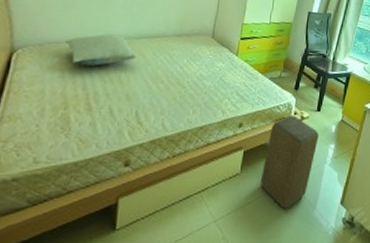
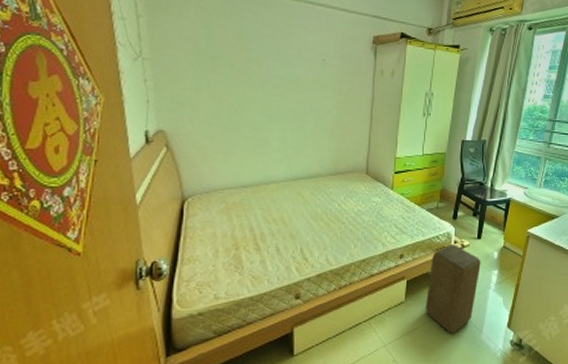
pillow: present [65,34,137,66] -> none [229,178,296,208]

